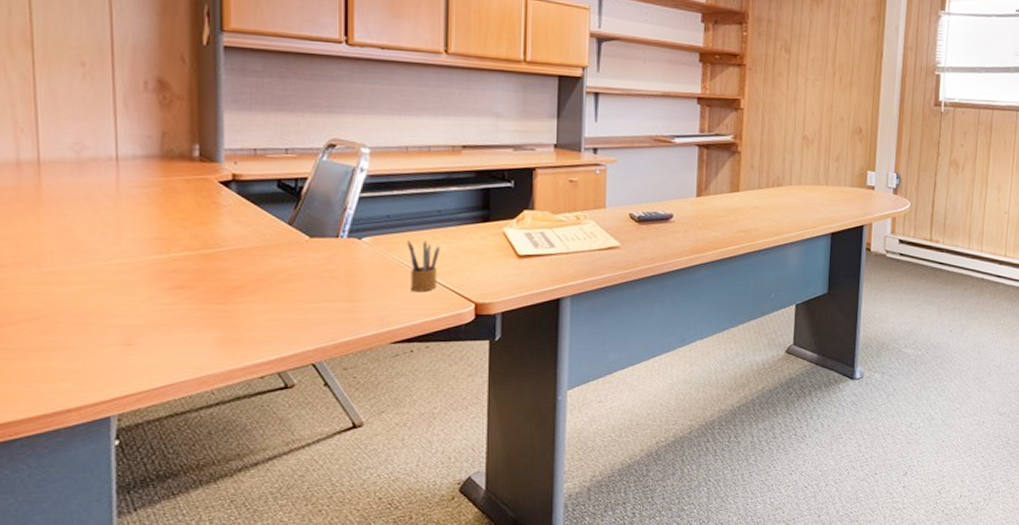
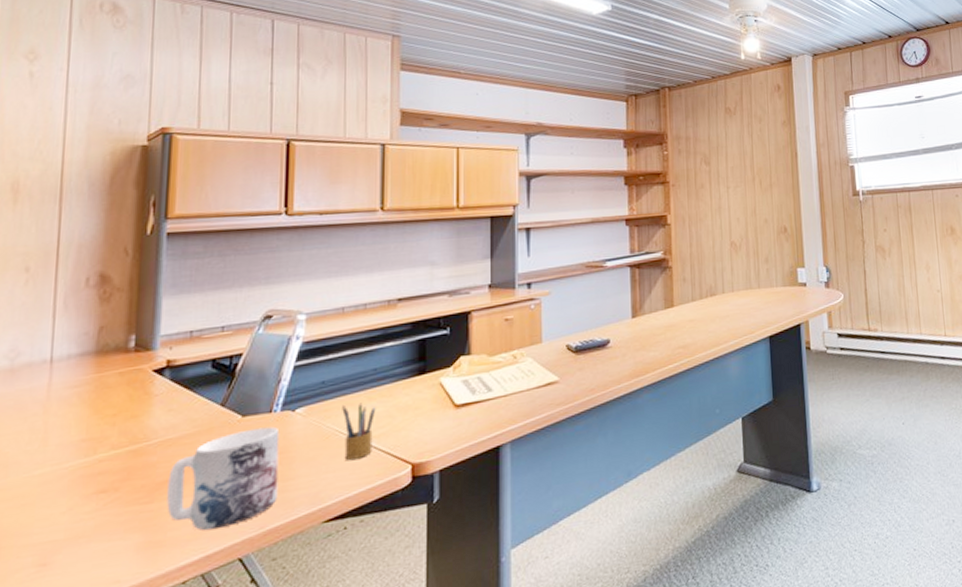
mug: none [241,250,347,336] -> present [167,426,280,531]

